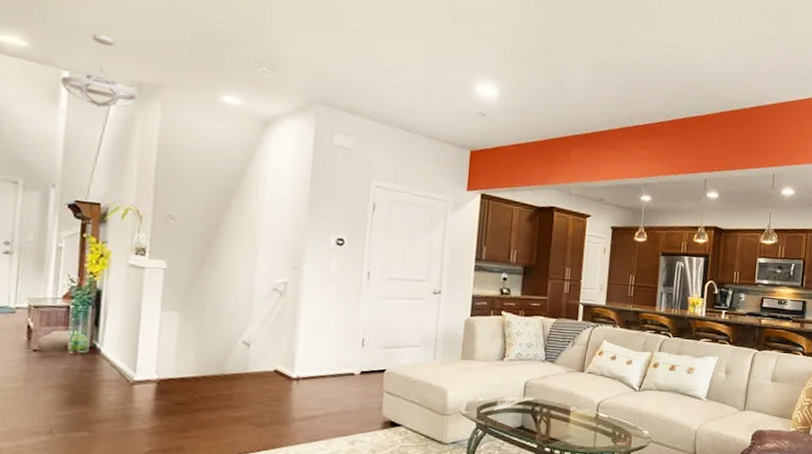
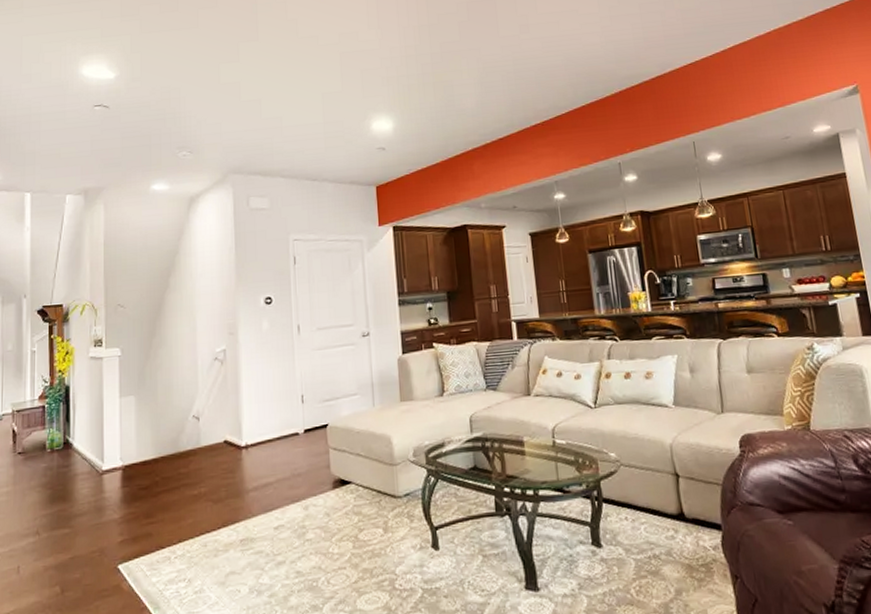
ceiling light fixture: present [61,33,138,108] -> none [25,155,84,219]

